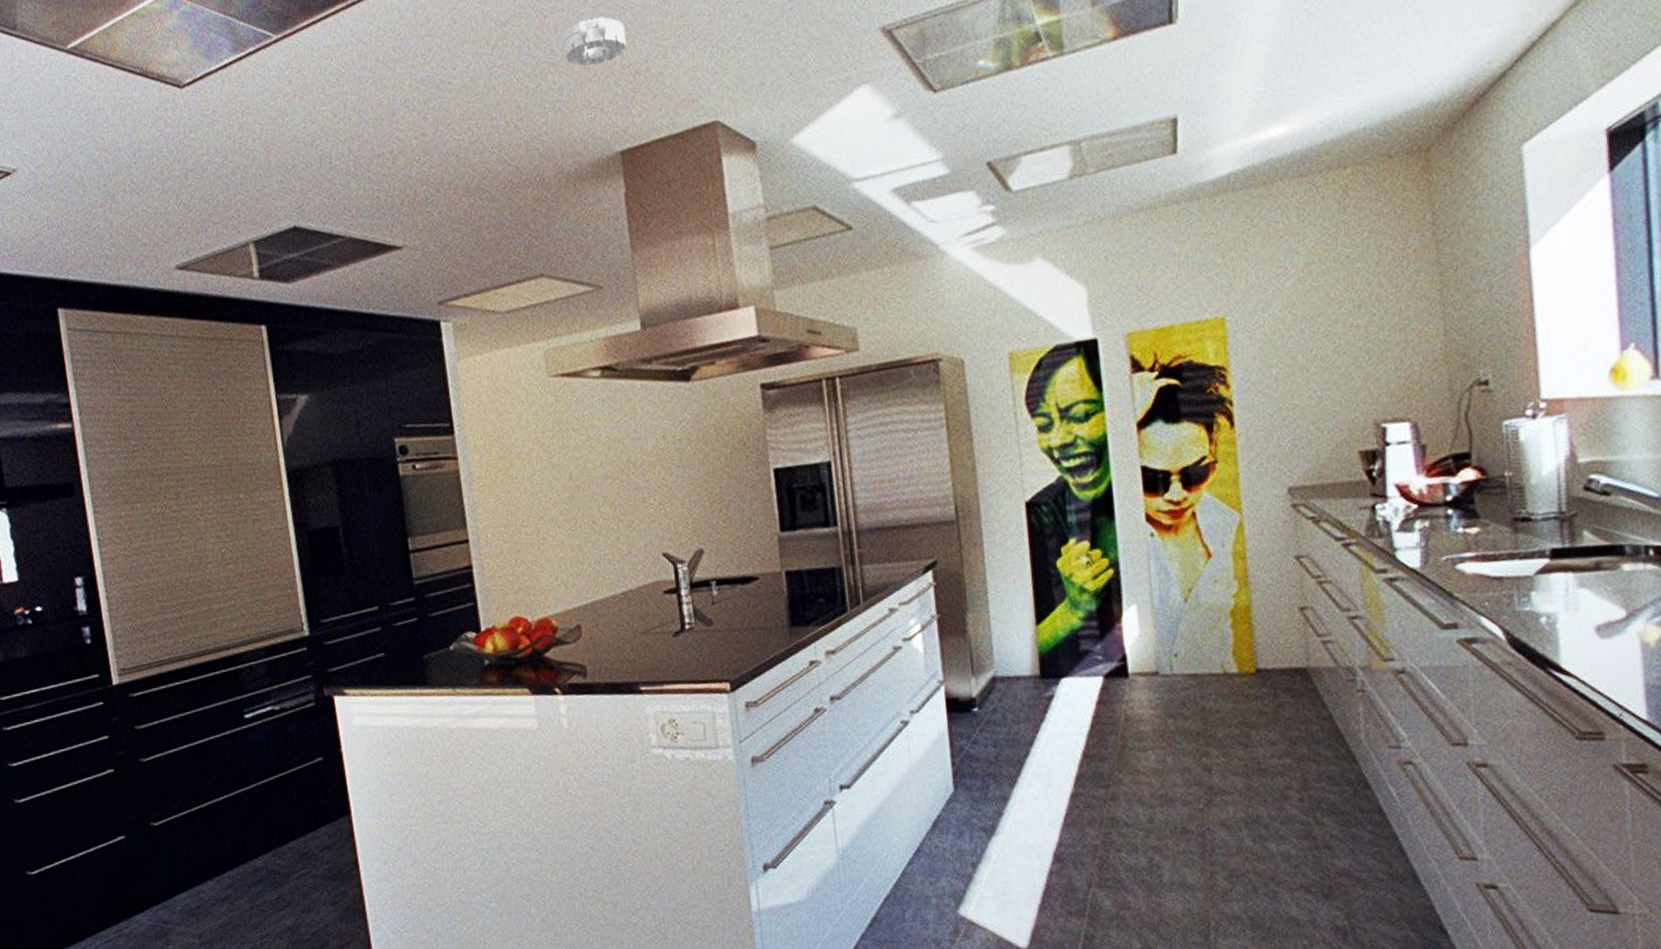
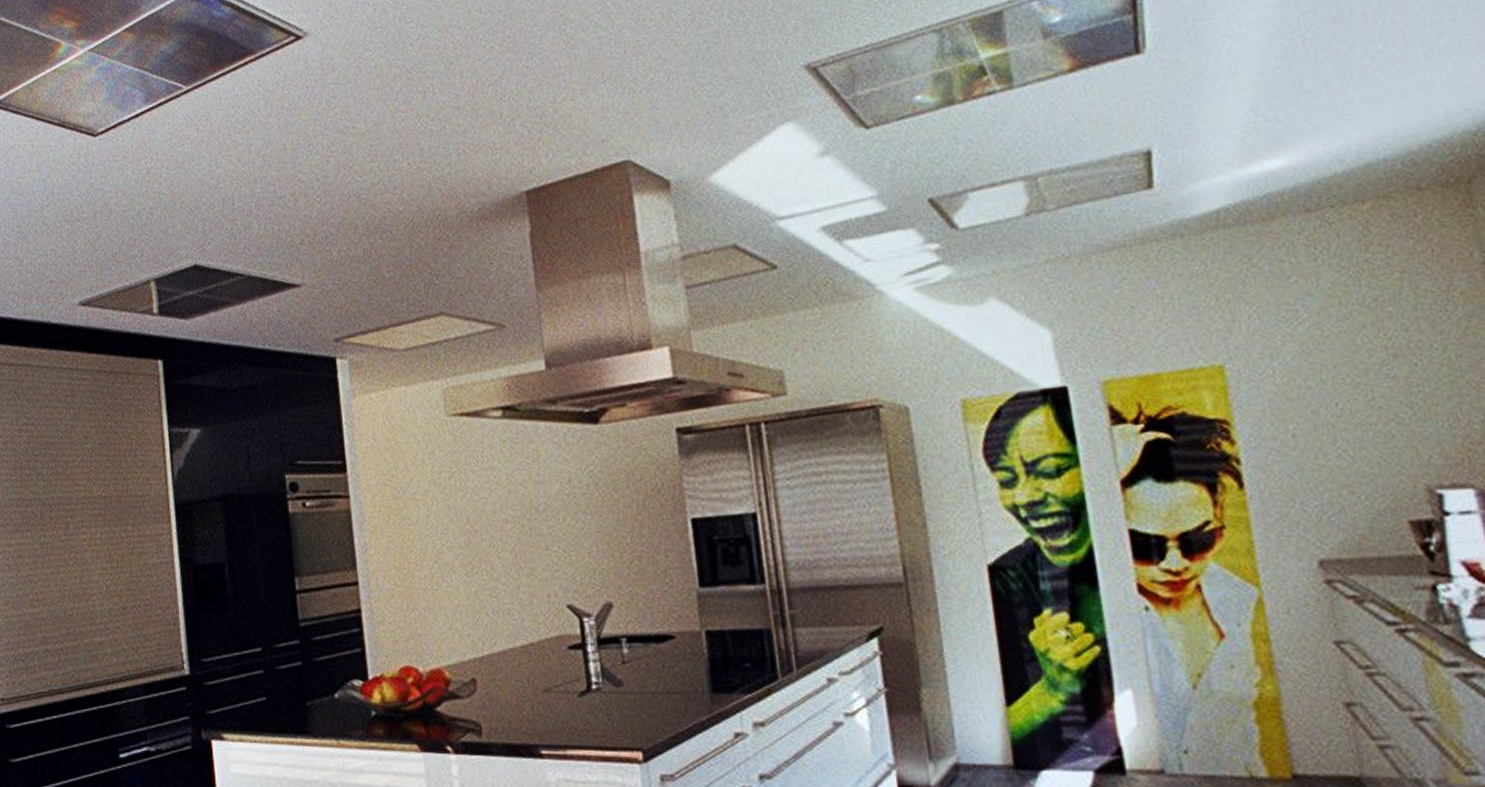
smoke detector: present [562,16,627,67] -> none [467,61,534,110]

